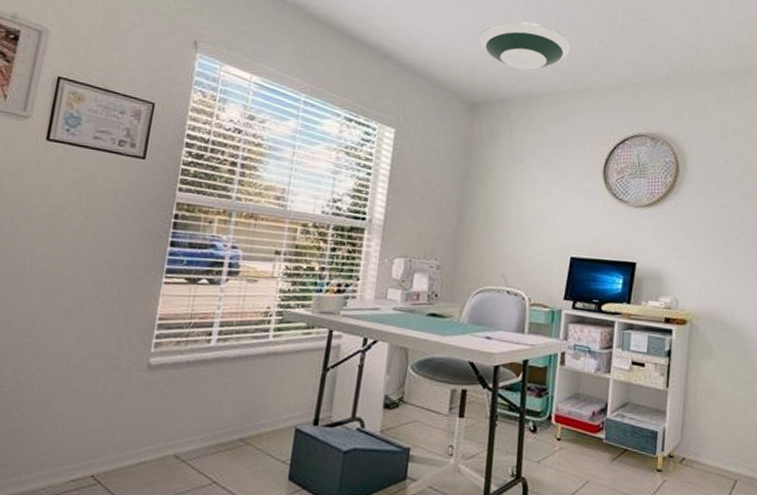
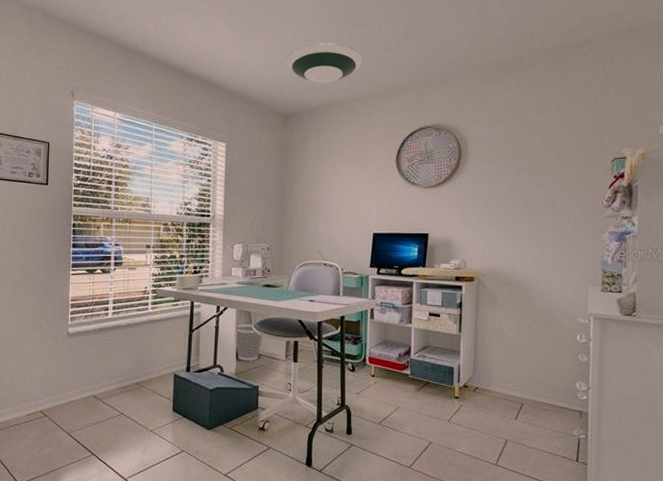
wastebasket: none [383,363,422,414] -> present [235,324,263,361]

